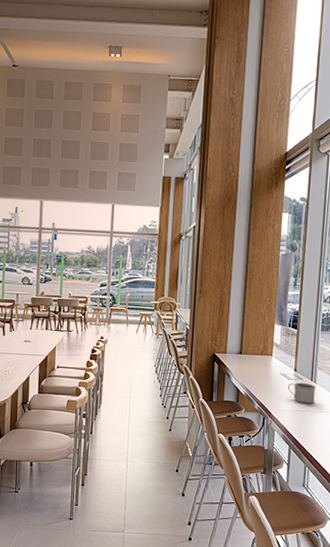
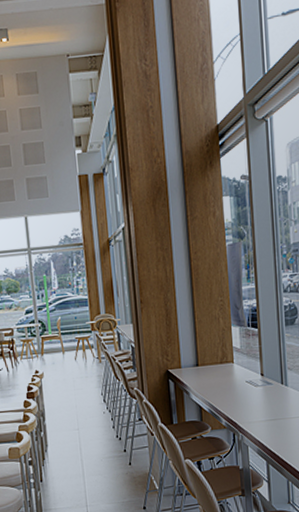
mug: present [287,382,316,404] -> none [255,387,289,411]

